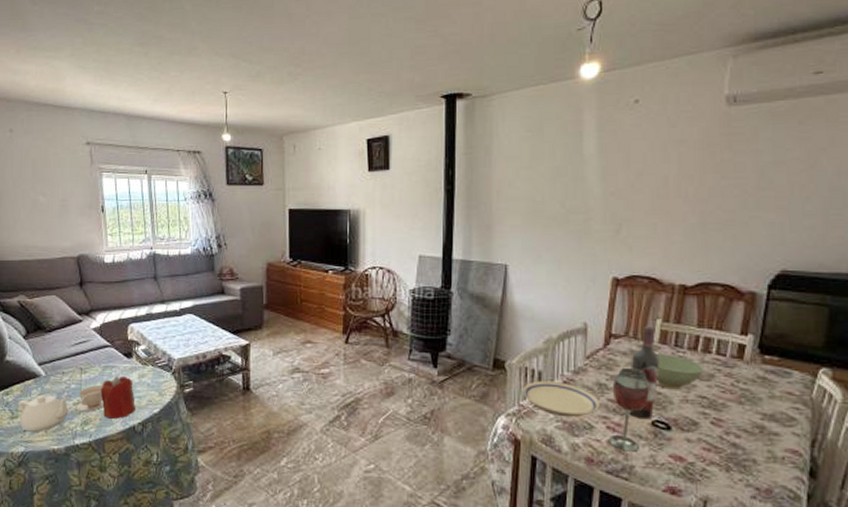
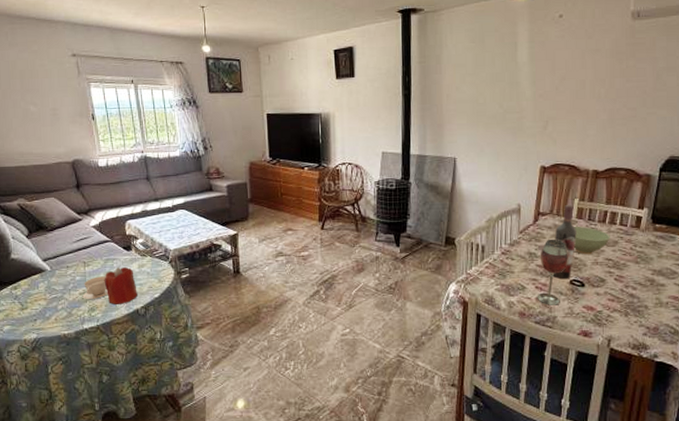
teapot: present [17,394,68,433] -> none [26,287,76,321]
plate: present [523,380,600,418] -> none [470,252,530,281]

